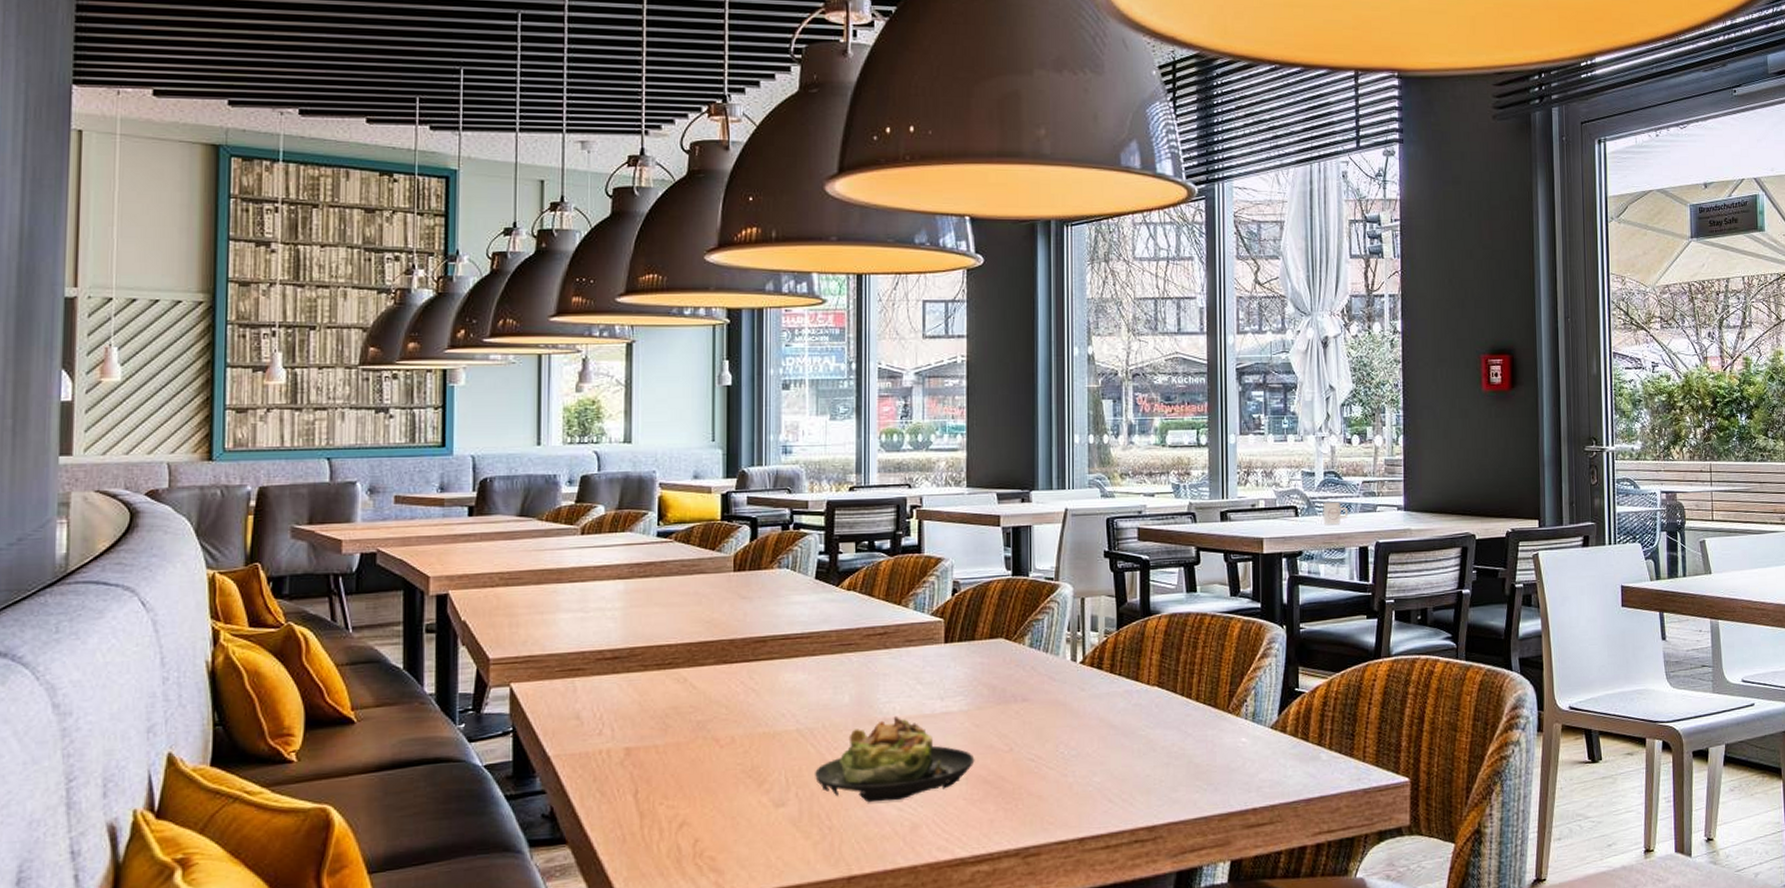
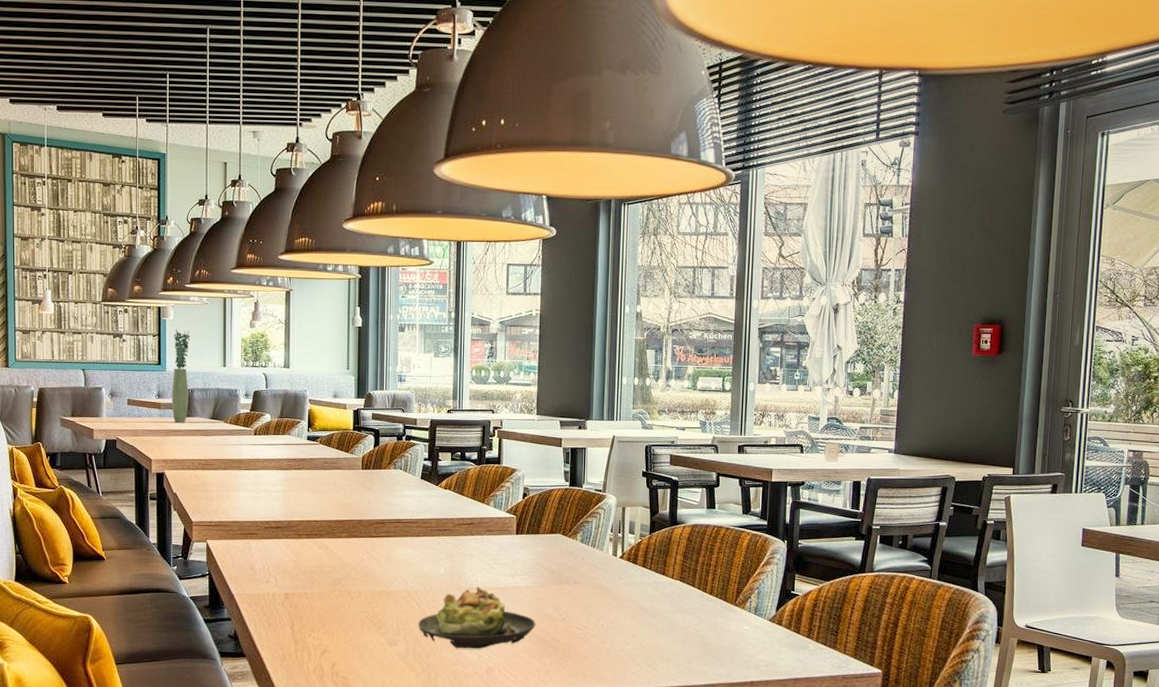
vase: none [460,397,490,526] -> present [171,328,191,424]

